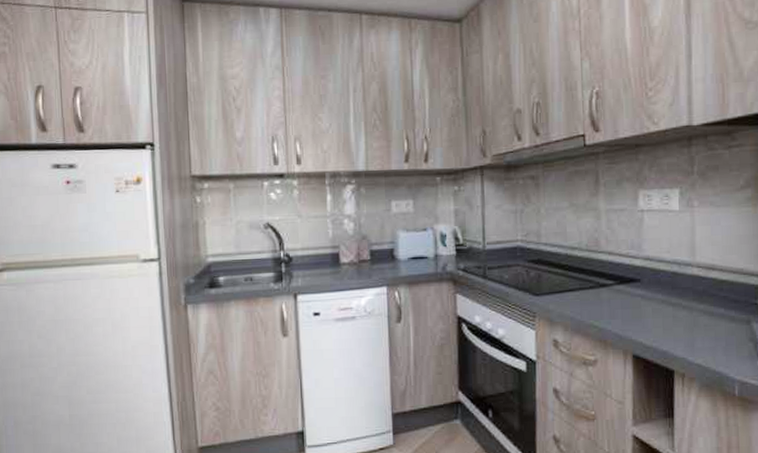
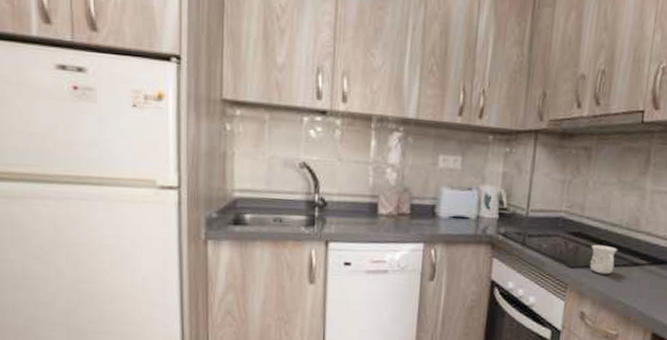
mug: none [553,269,581,299] -> present [590,244,618,274]

